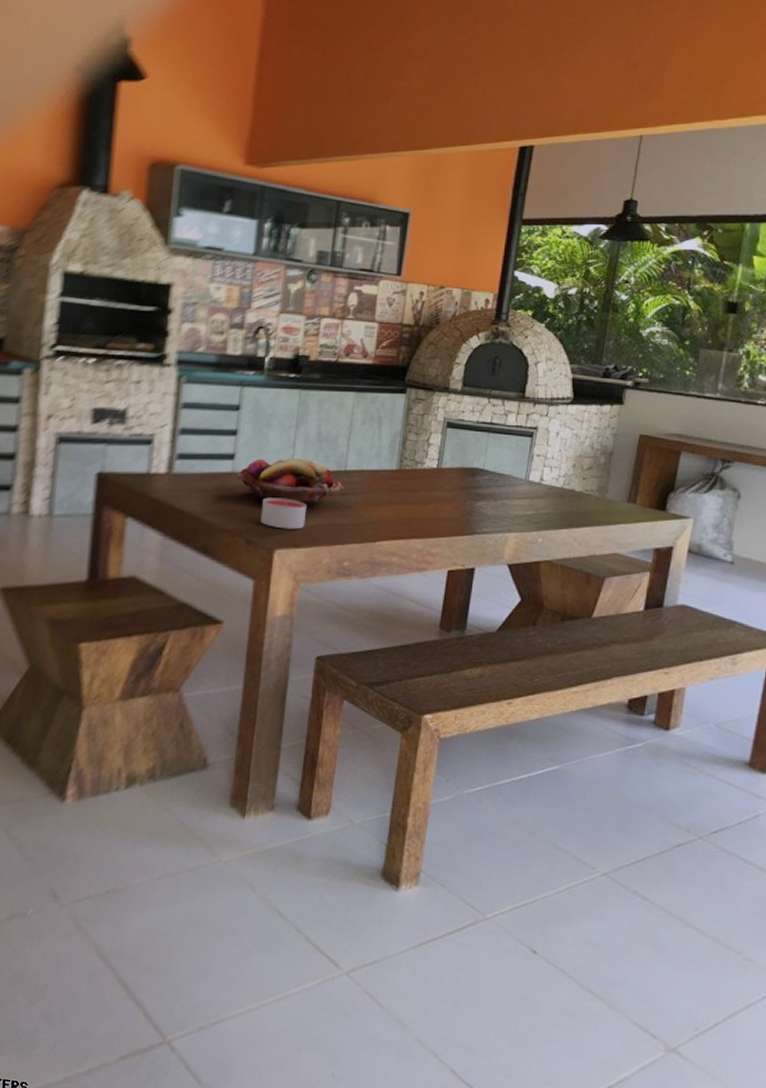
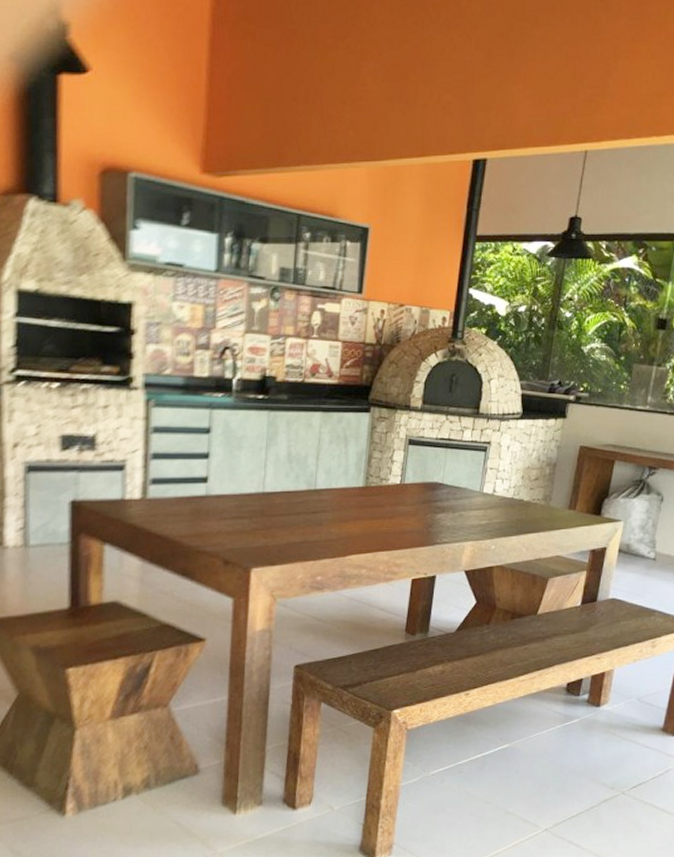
fruit basket: present [236,458,344,504] -> none [211,479,315,523]
candle: present [261,497,307,530] -> none [236,518,280,548]

